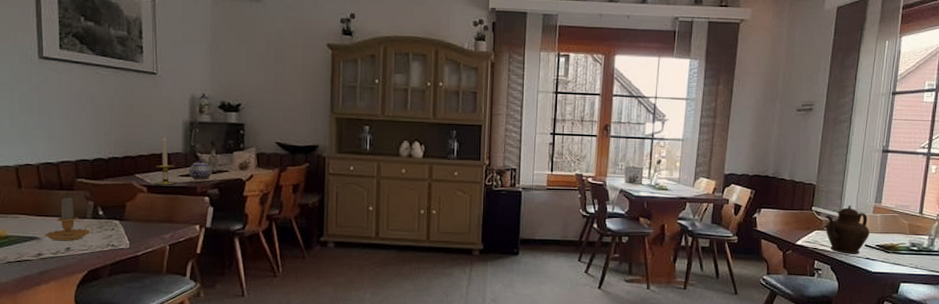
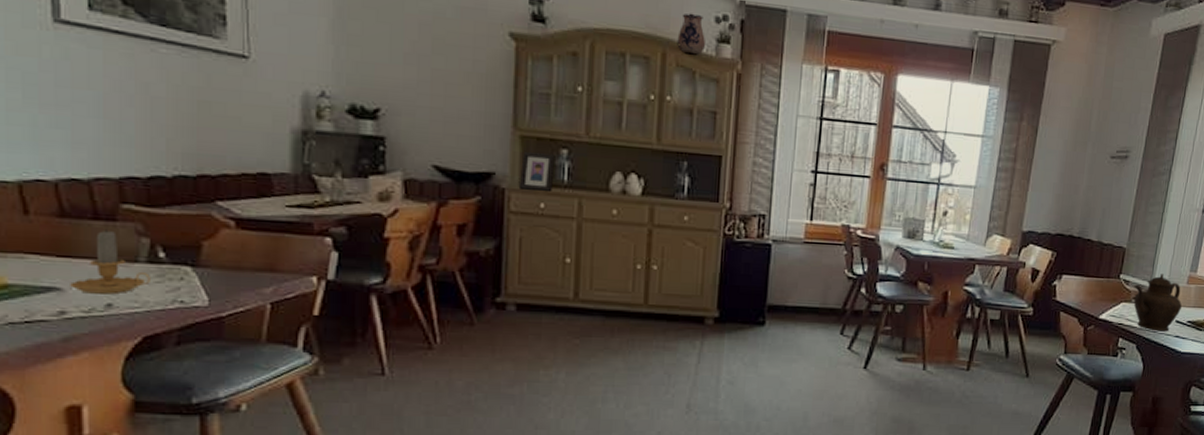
candle: present [154,136,177,185] -> none [247,148,282,219]
teapot: present [188,159,213,179] -> none [300,183,338,213]
picture frame: none [336,128,361,158] -> present [520,151,556,193]
ceramic pitcher: none [446,20,467,52] -> present [677,13,705,57]

